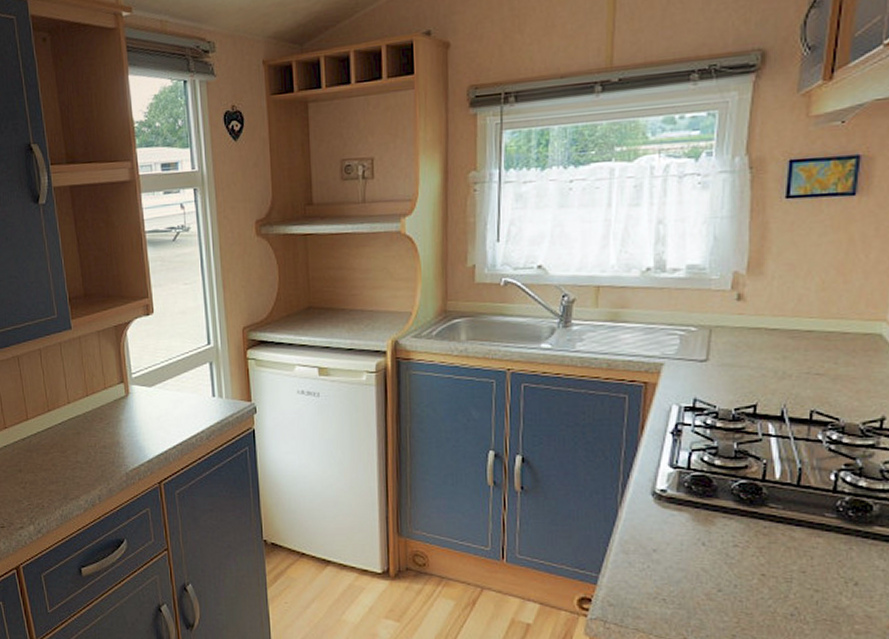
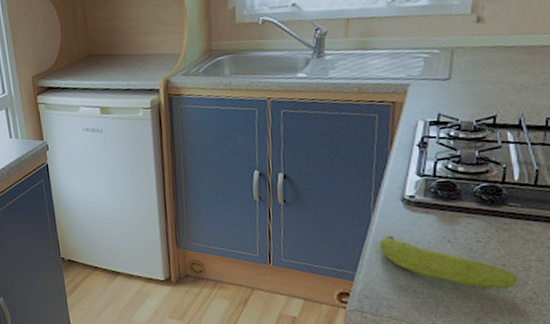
fruit: none [627,535,778,601] -> present [380,236,517,288]

